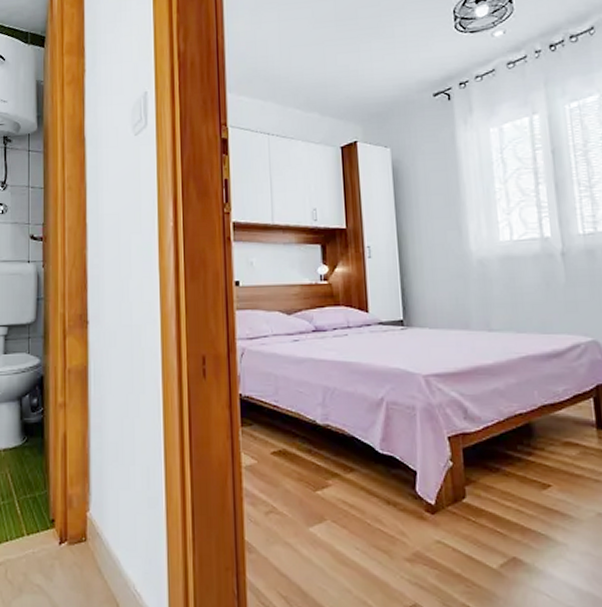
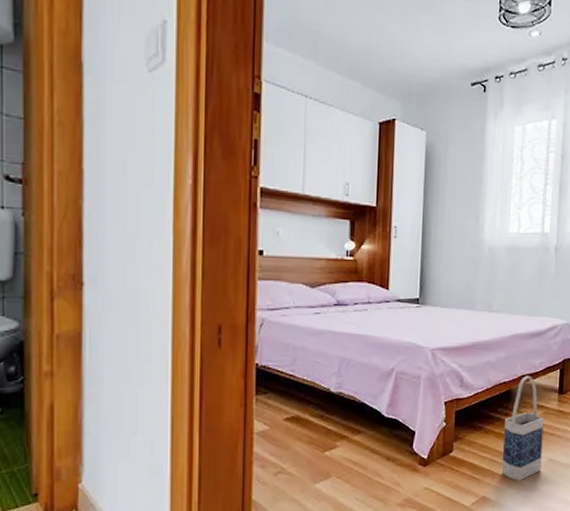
bag: none [529,405,589,541] -> present [501,375,544,481]

